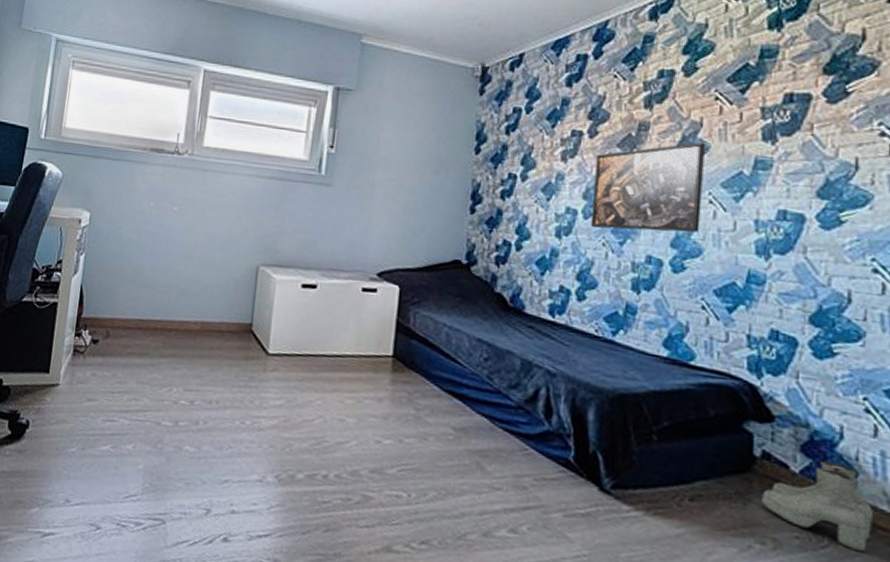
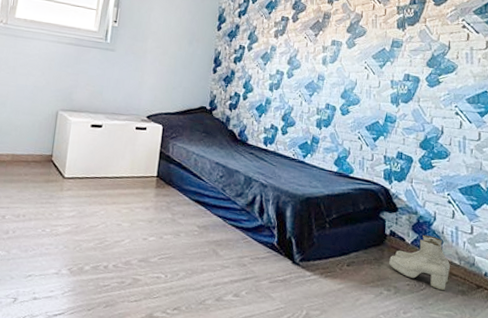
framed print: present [590,142,705,233] -> none [292,28,364,88]

